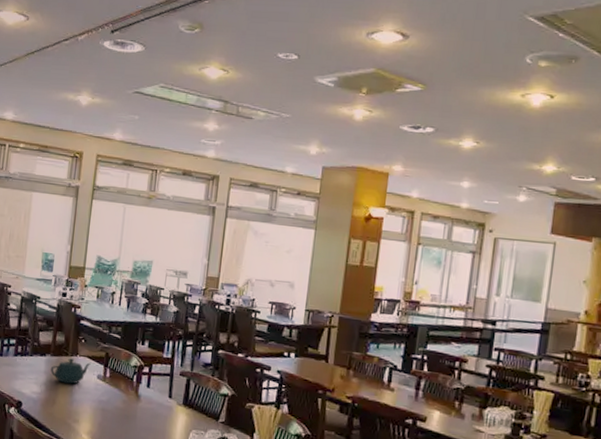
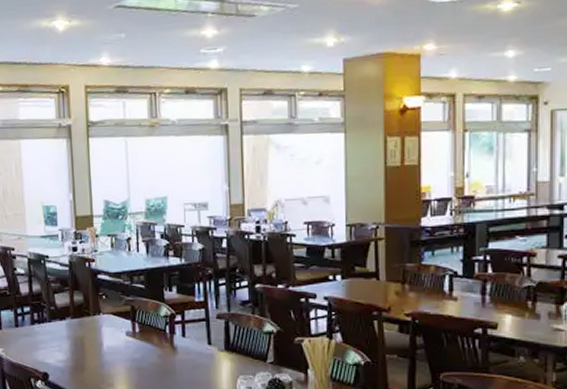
teapot: present [51,358,91,384] -> none [74,318,117,346]

